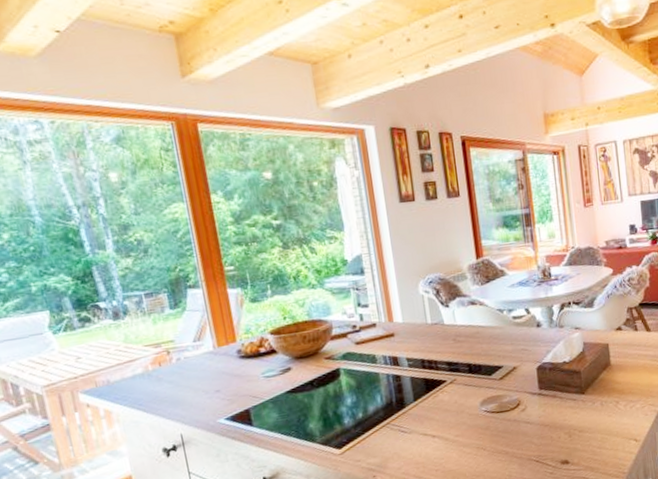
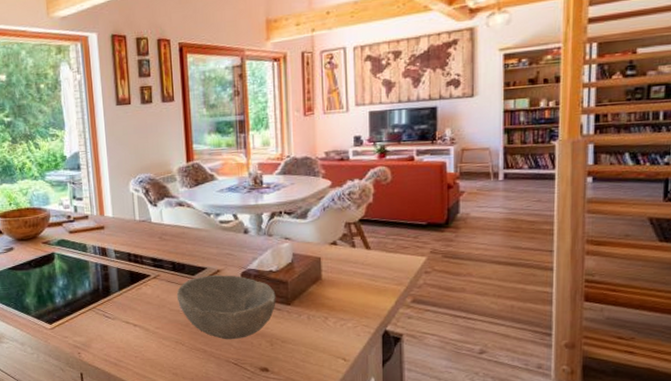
bowl: none [474,370,571,438] -> present [176,275,276,340]

